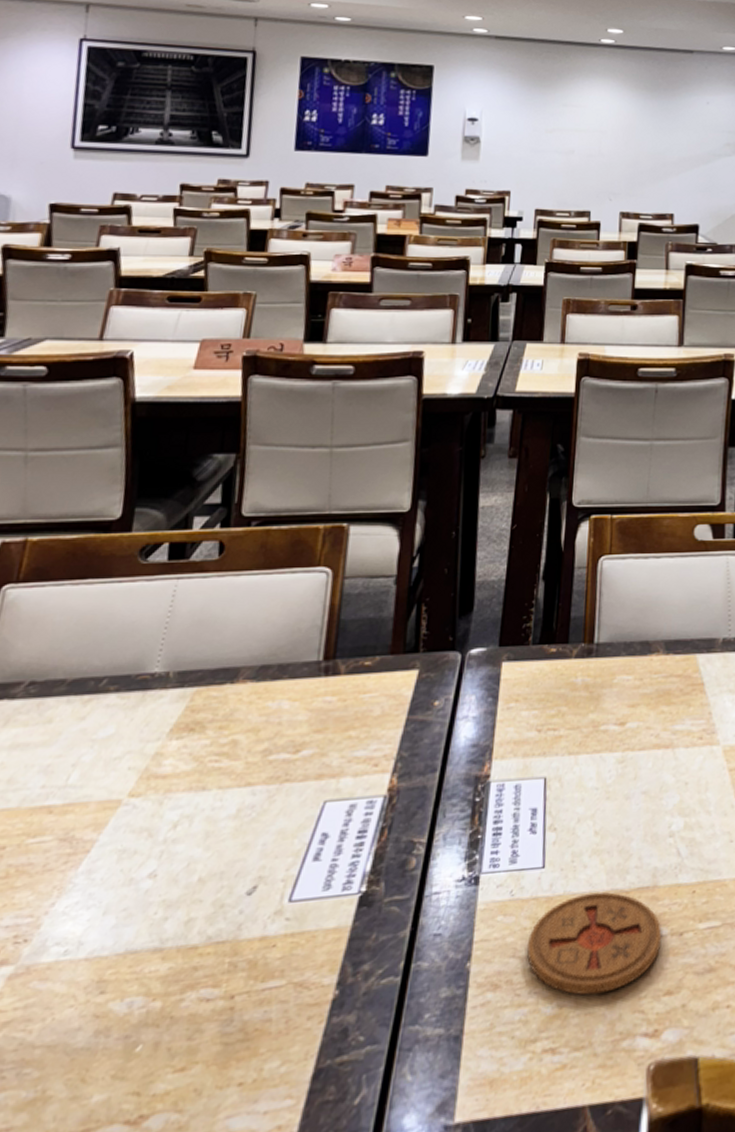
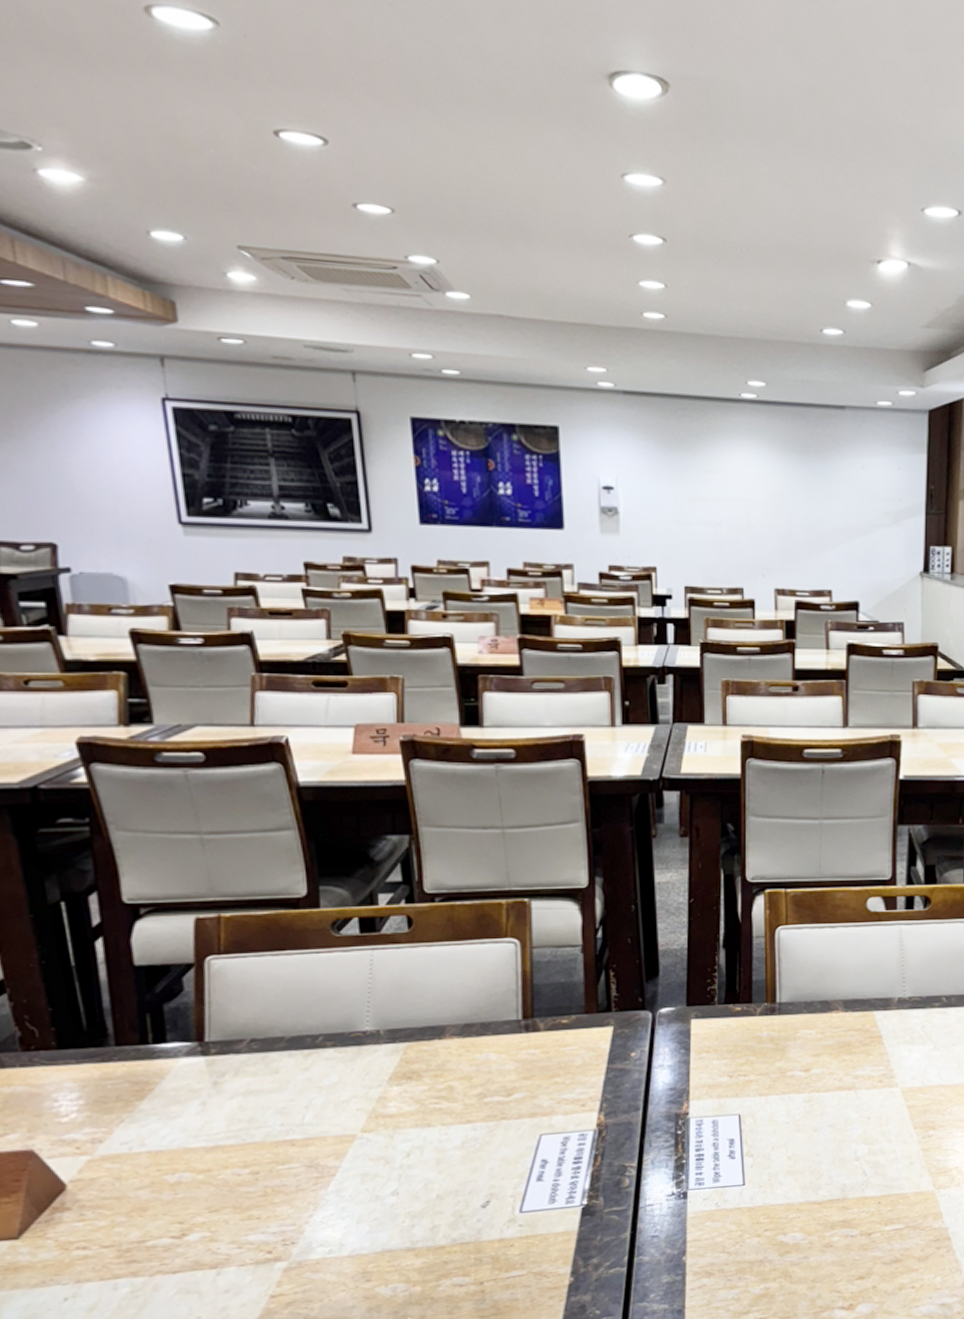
coaster: present [527,892,662,995] -> none [735,1203,853,1280]

